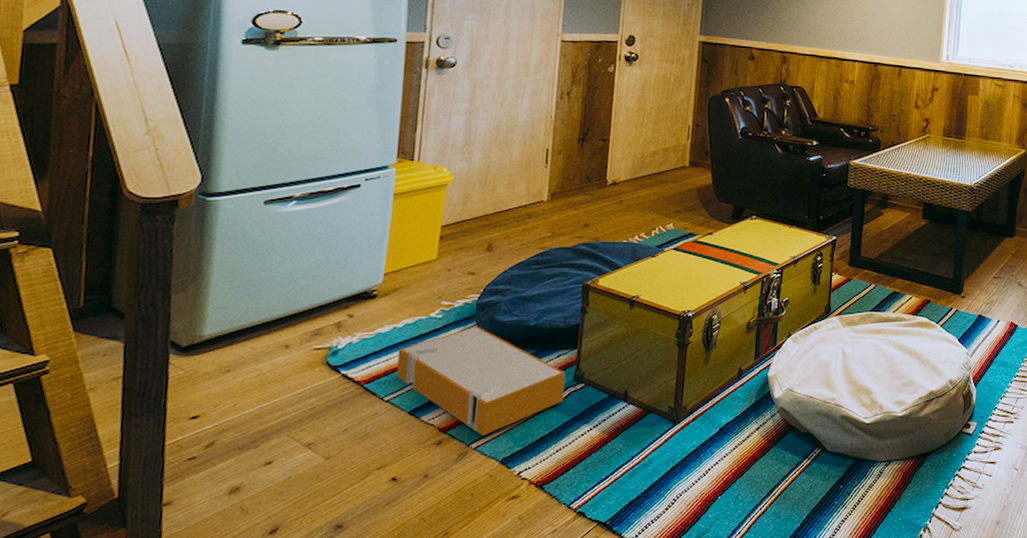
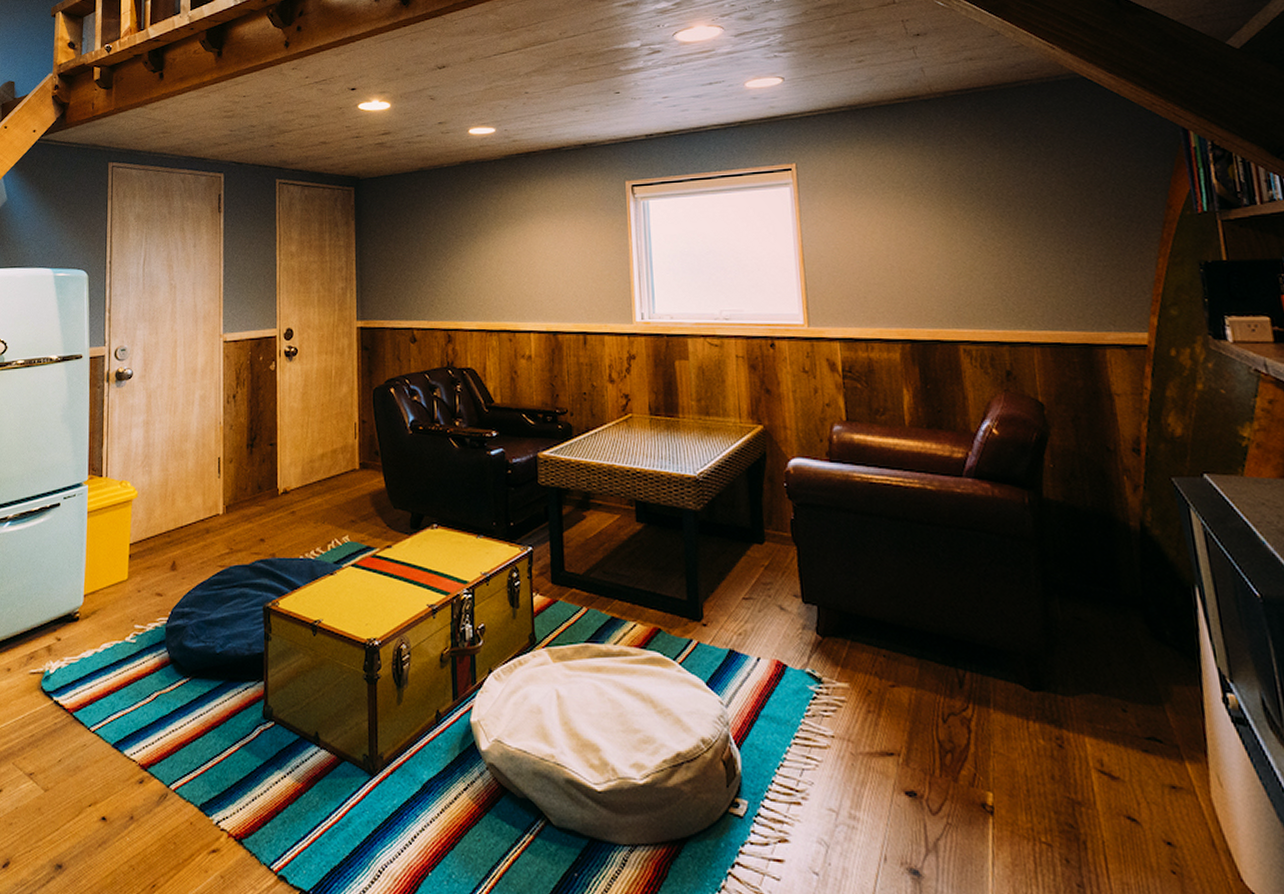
storage bin: present [396,326,565,436] -> none [99,652,255,776]

